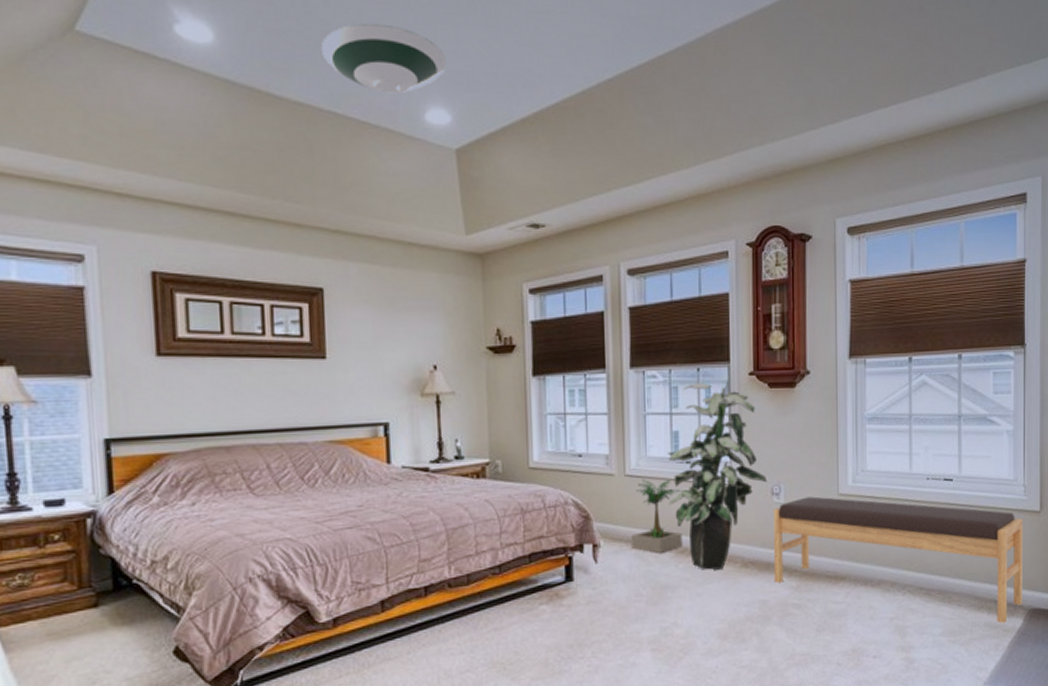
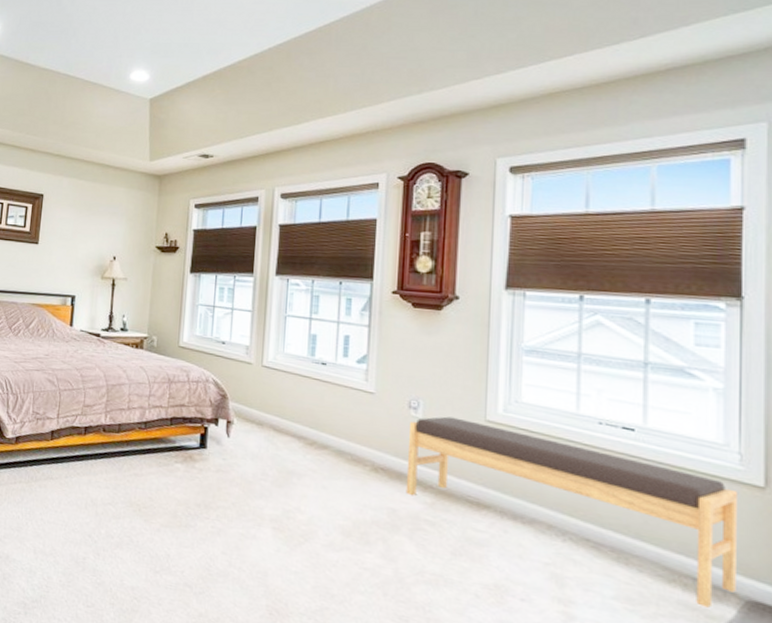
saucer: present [321,23,447,94] -> none [65,14,151,61]
potted plant: present [631,479,683,554] -> none [262,371,315,442]
indoor plant: present [667,383,768,571] -> none [301,294,406,470]

